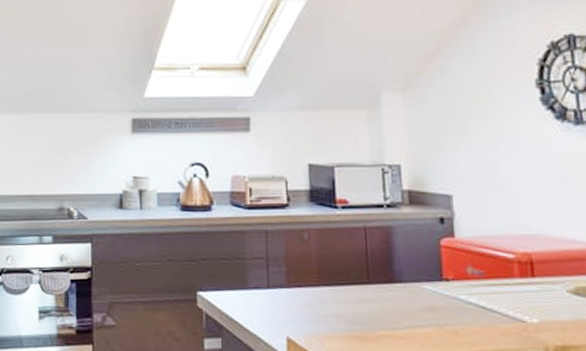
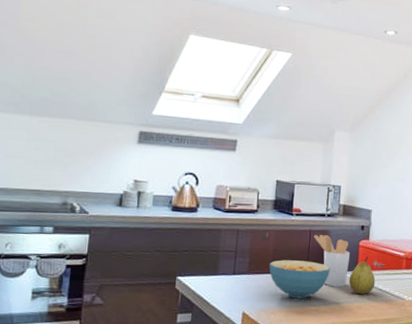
cereal bowl: none [315,268,402,321] -> present [269,260,330,299]
utensil holder: none [371,231,430,304] -> present [314,234,350,287]
fruit: none [432,260,474,315] -> present [349,256,376,295]

